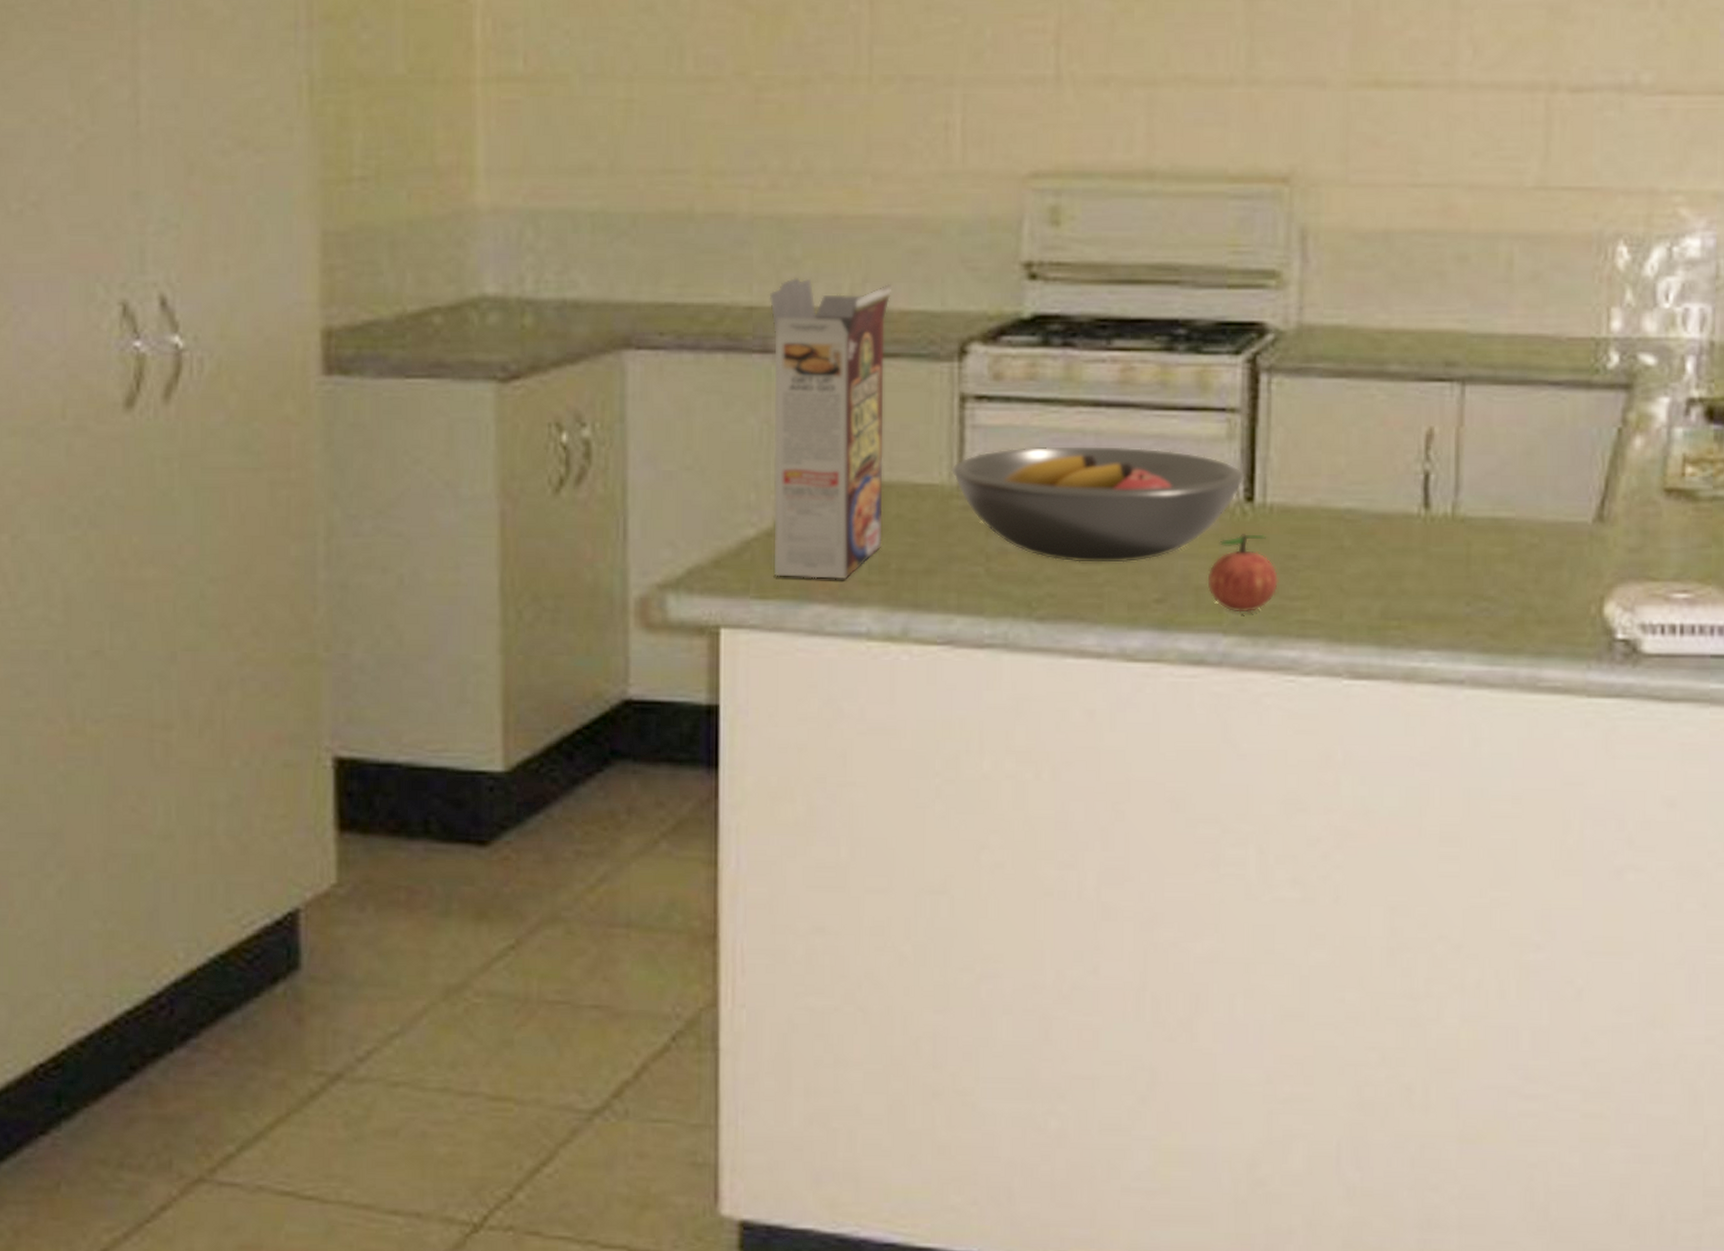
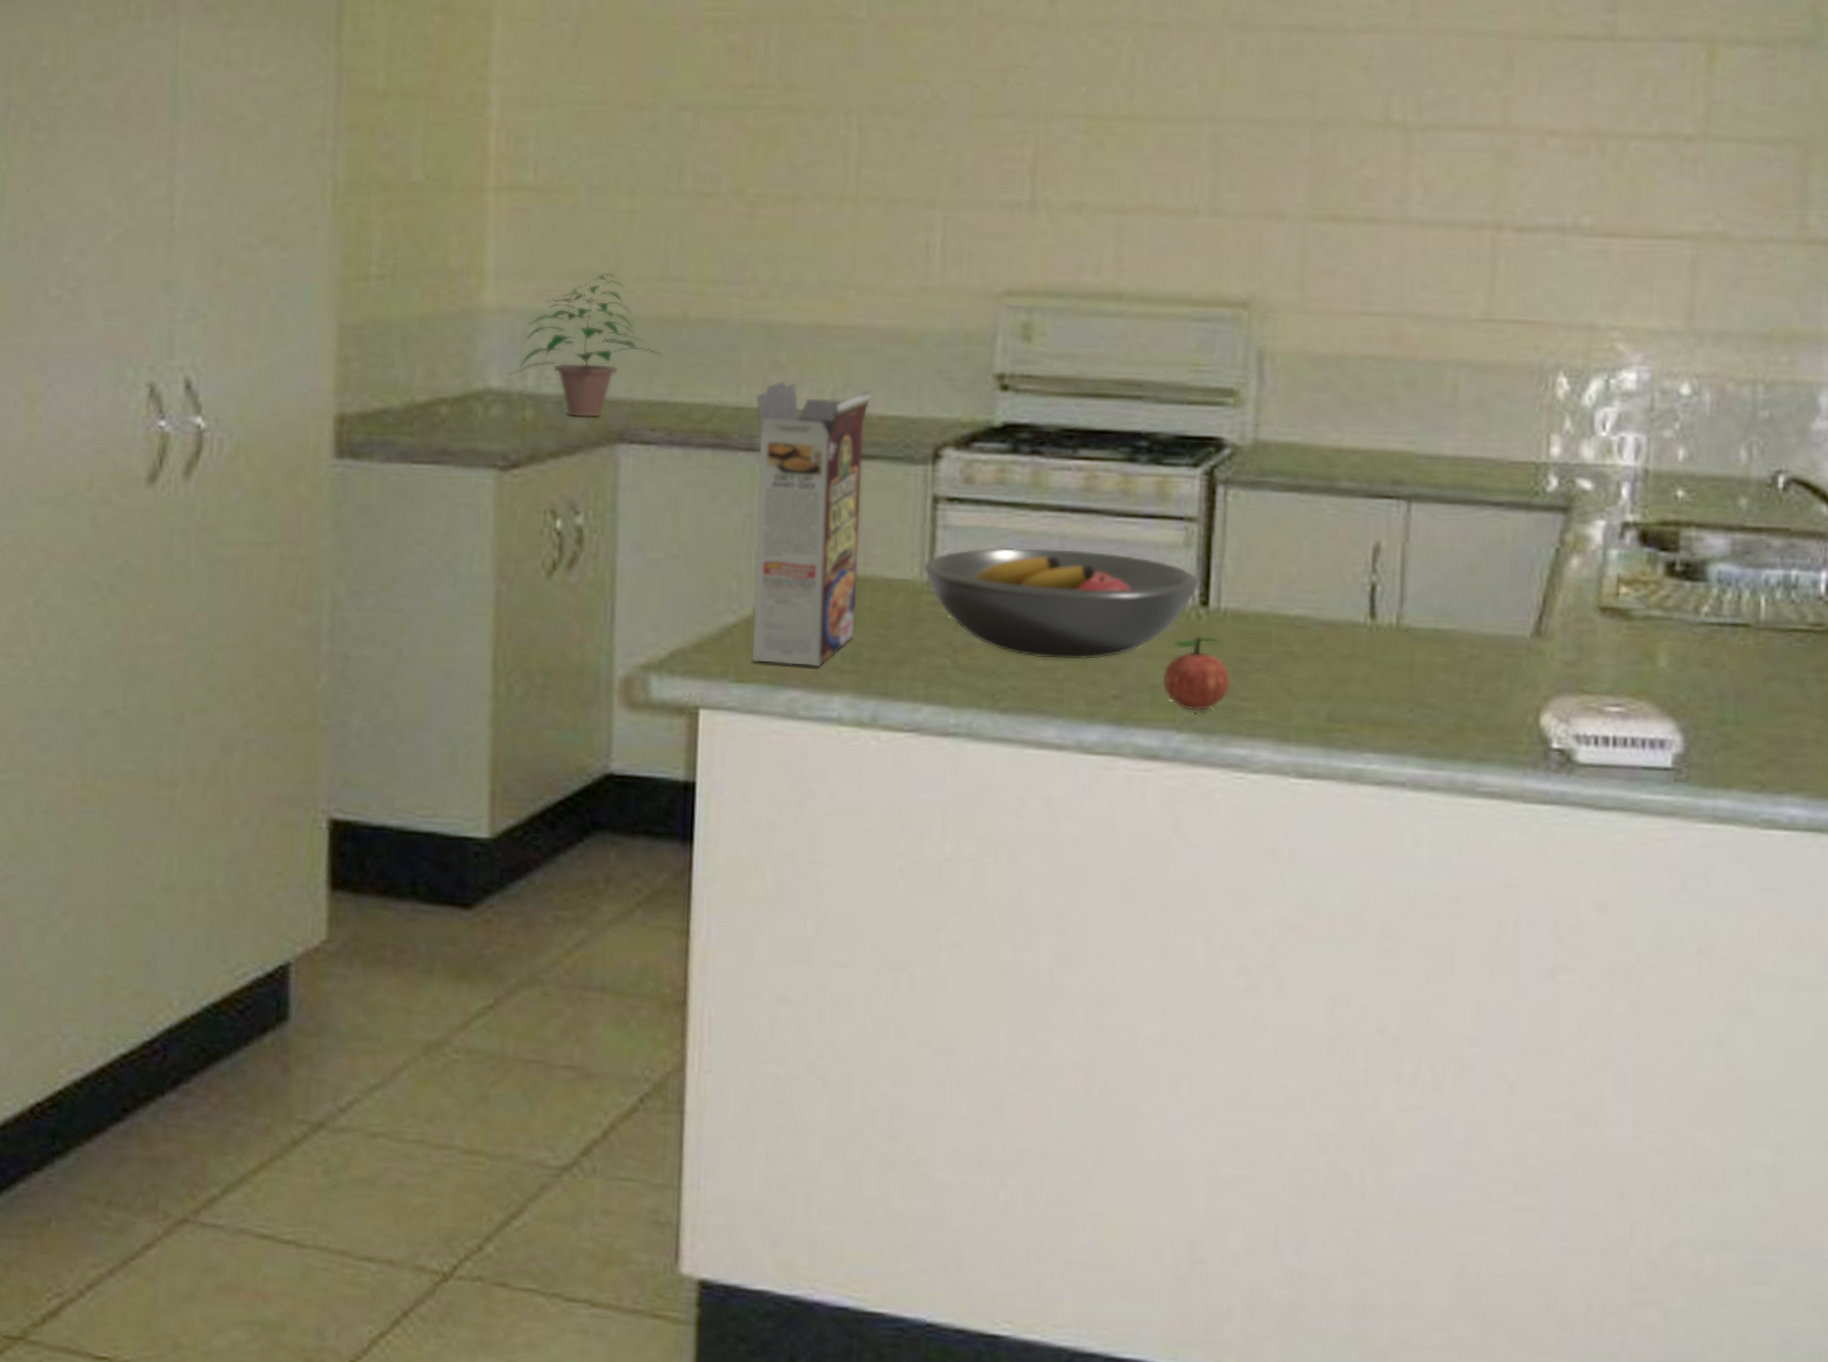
potted plant: none [504,166,669,324] -> present [508,272,663,418]

